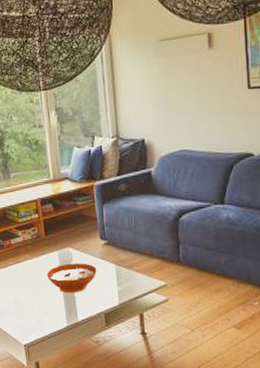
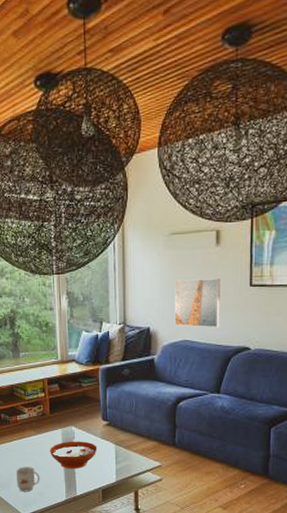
mug: none [12,293,39,320] -> present [15,467,40,492]
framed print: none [167,83,219,136] -> present [174,278,220,328]

